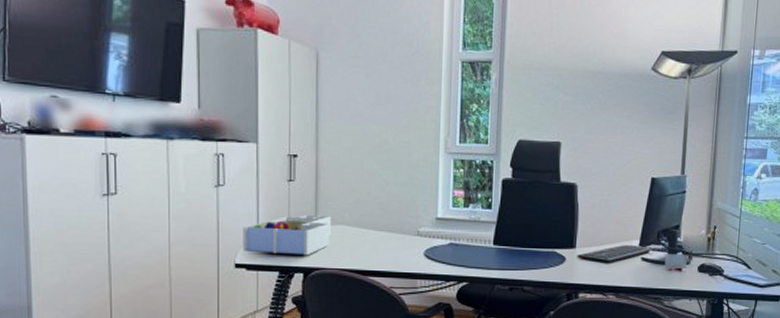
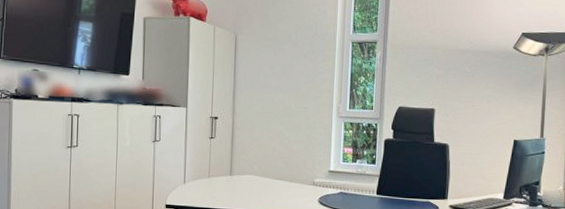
desk organizer: present [243,214,331,256] -> none [172,165,243,199]

